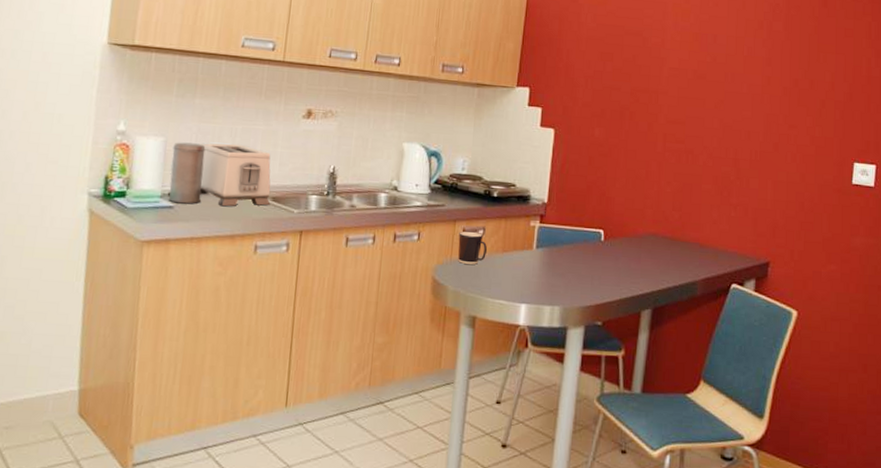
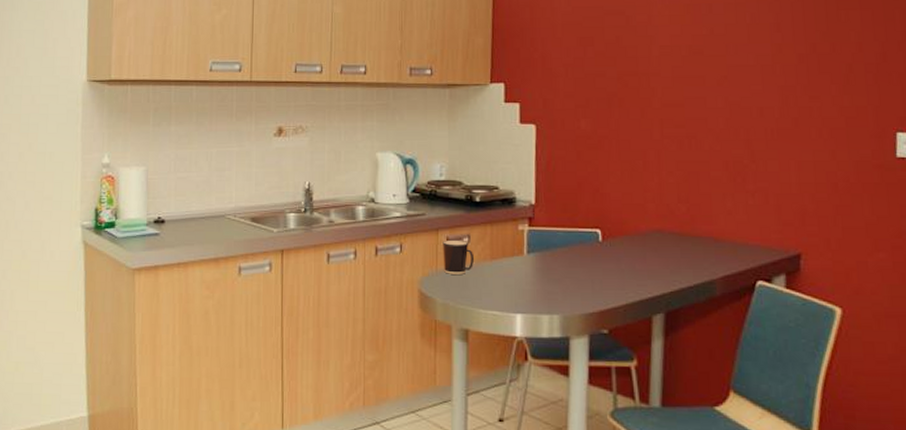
canister: present [168,142,206,204] -> none [153,170,184,230]
toaster: present [200,143,271,207] -> none [180,167,250,231]

